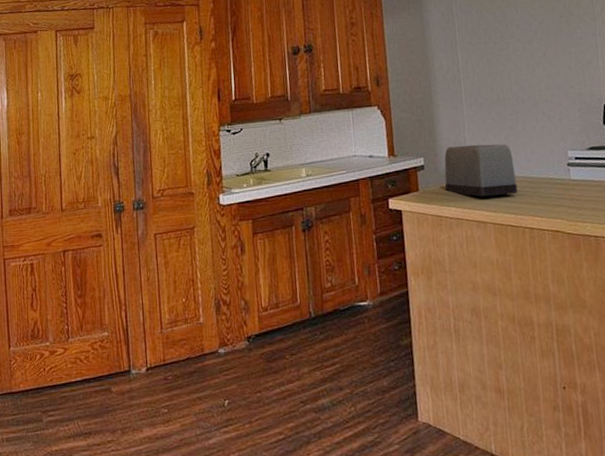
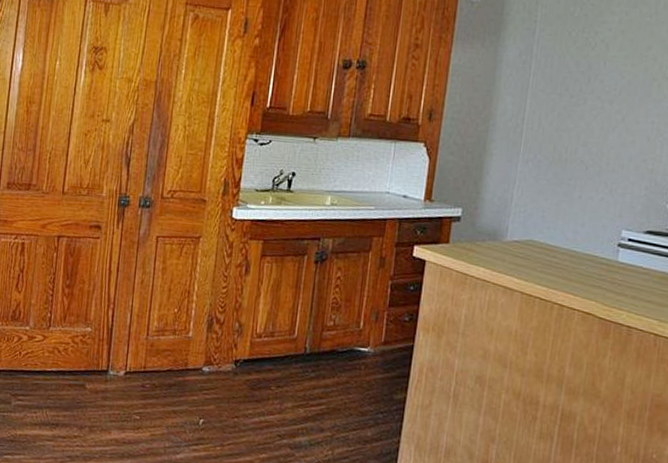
toaster: present [444,144,518,197] -> none [477,201,561,265]

